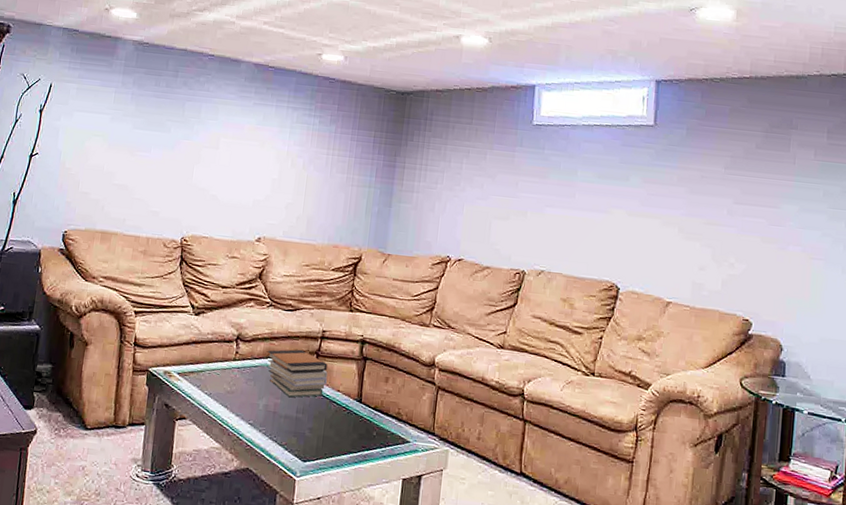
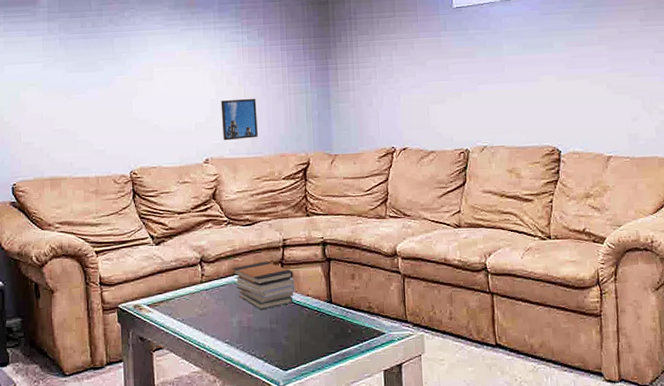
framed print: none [278,181,318,224] -> present [221,98,258,141]

